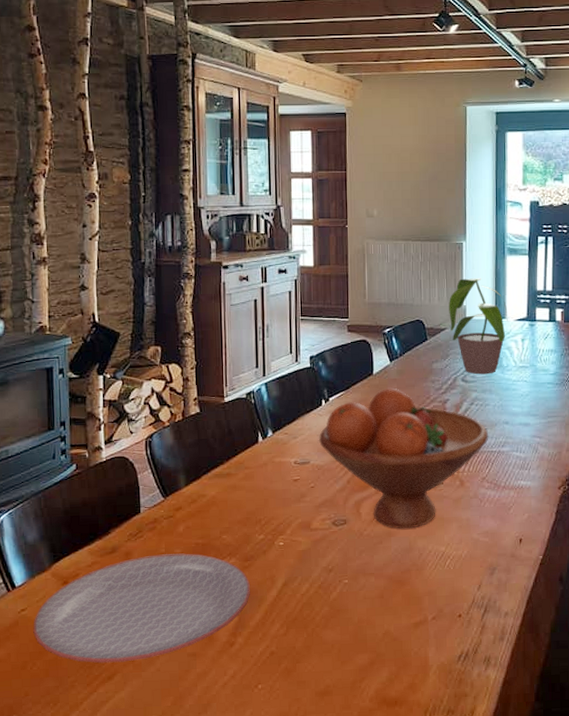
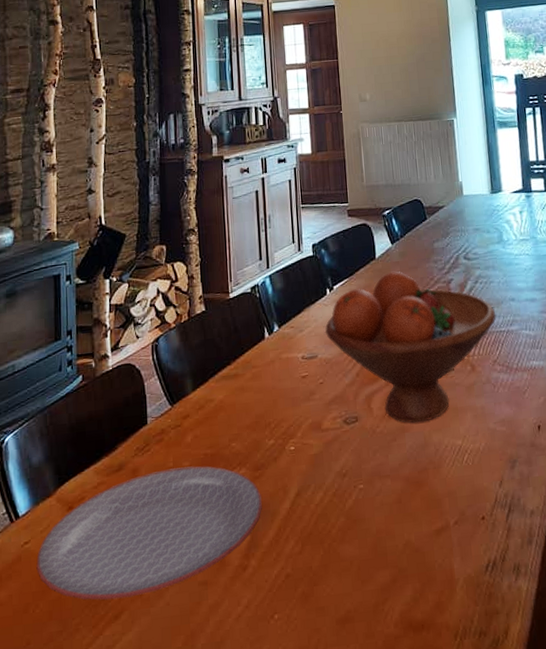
potted plant: present [449,278,508,375] -> none [445,153,504,251]

